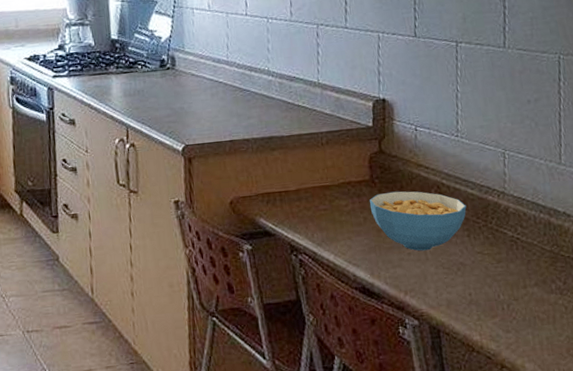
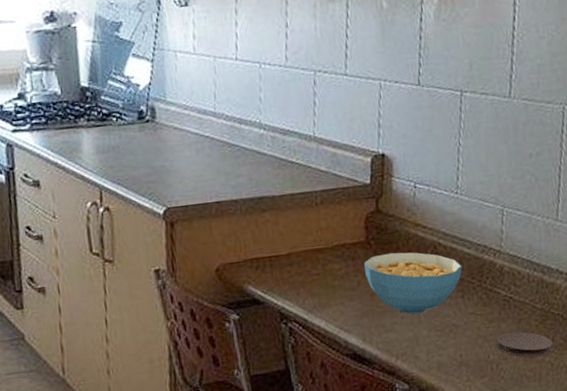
coaster: none [506,273,565,300] -> present [496,331,553,358]

